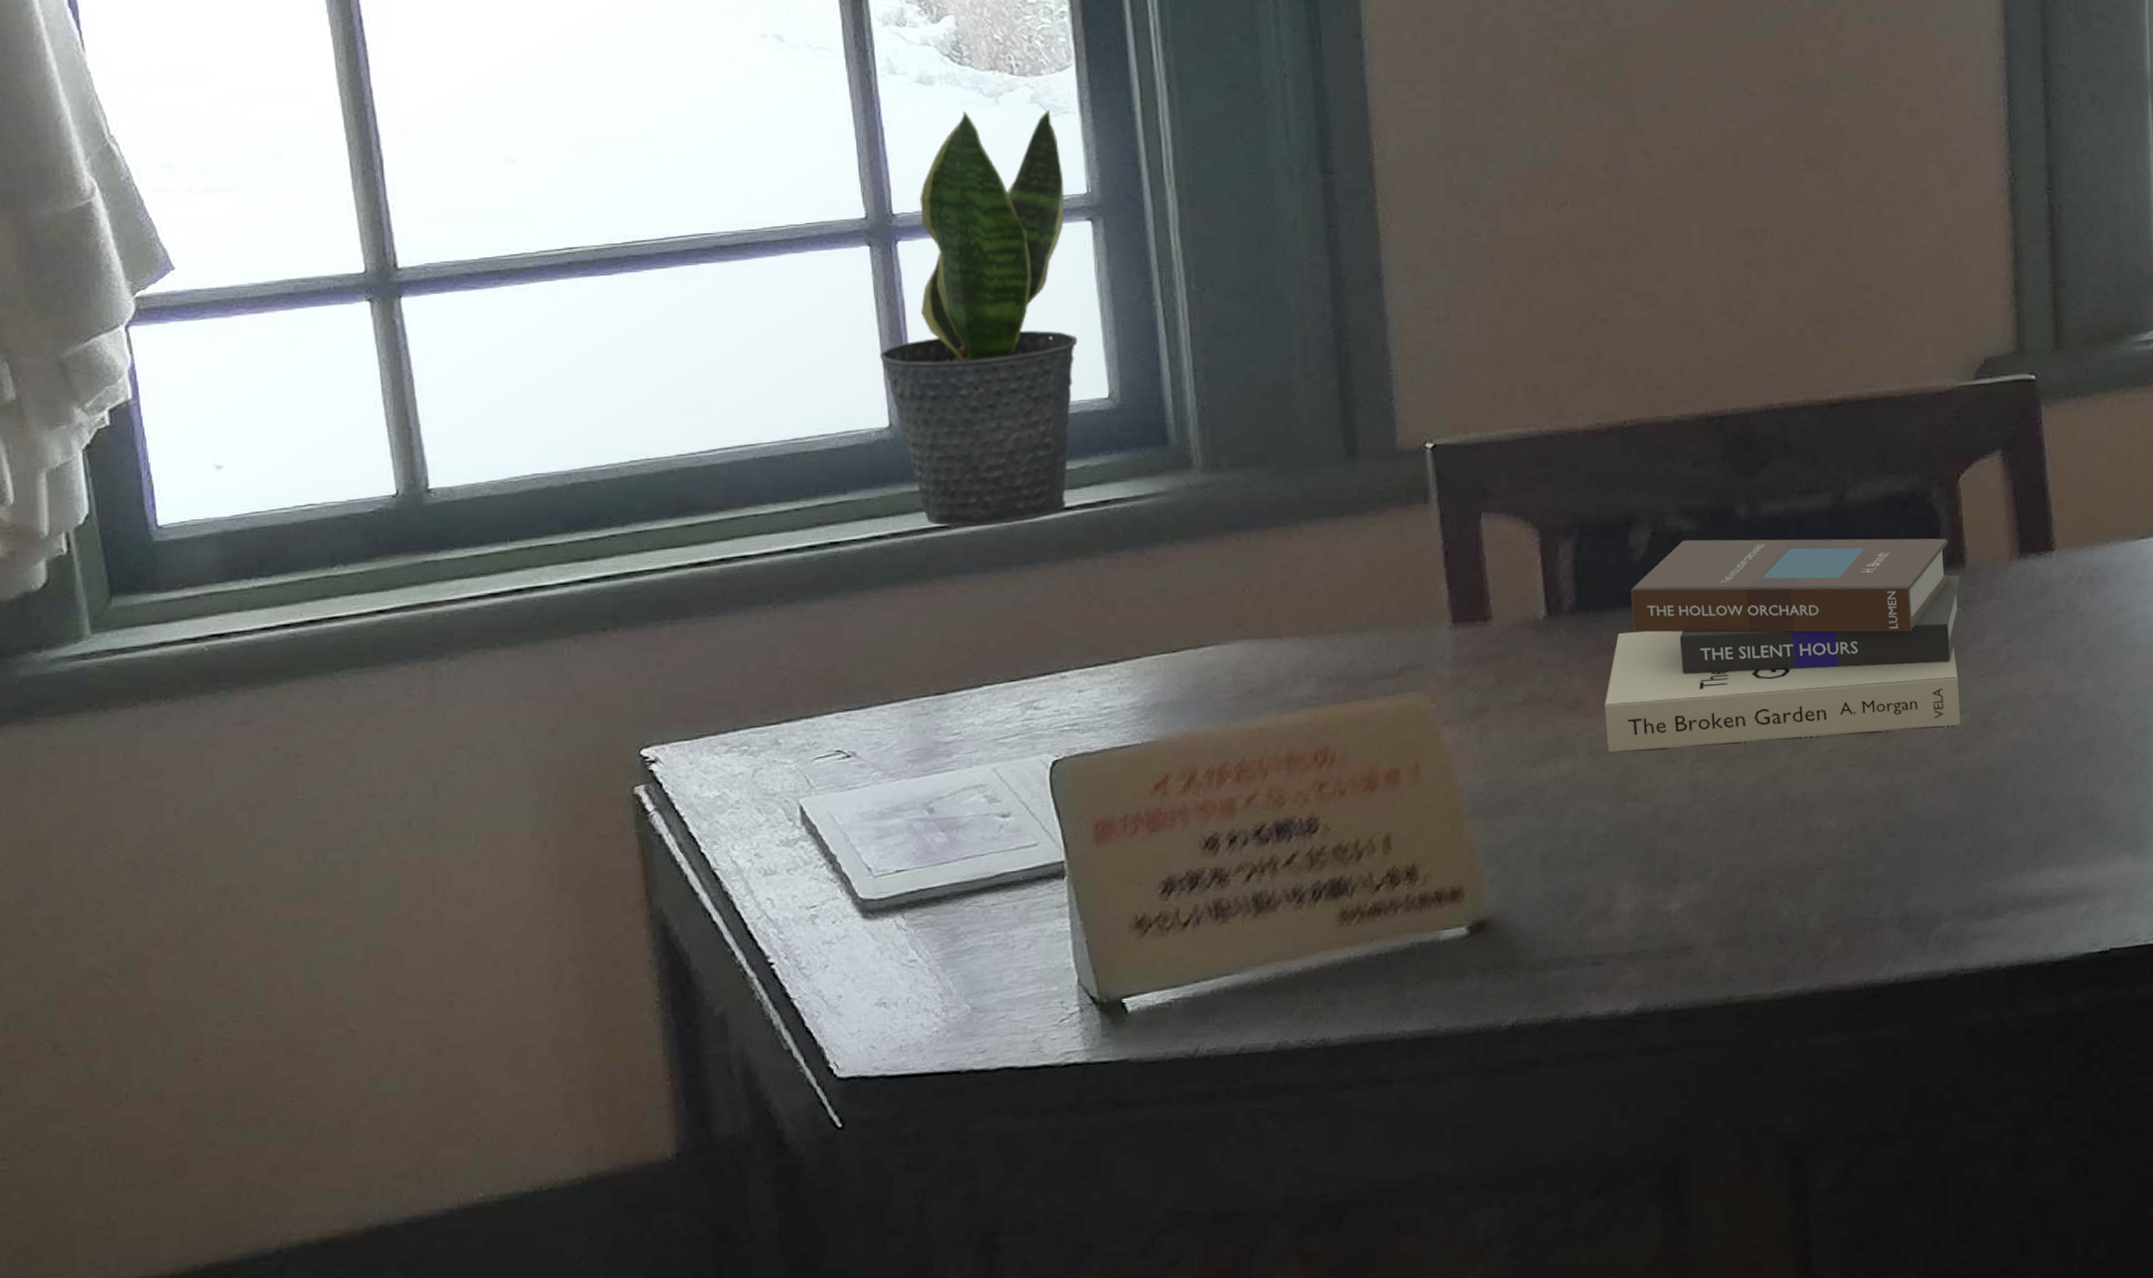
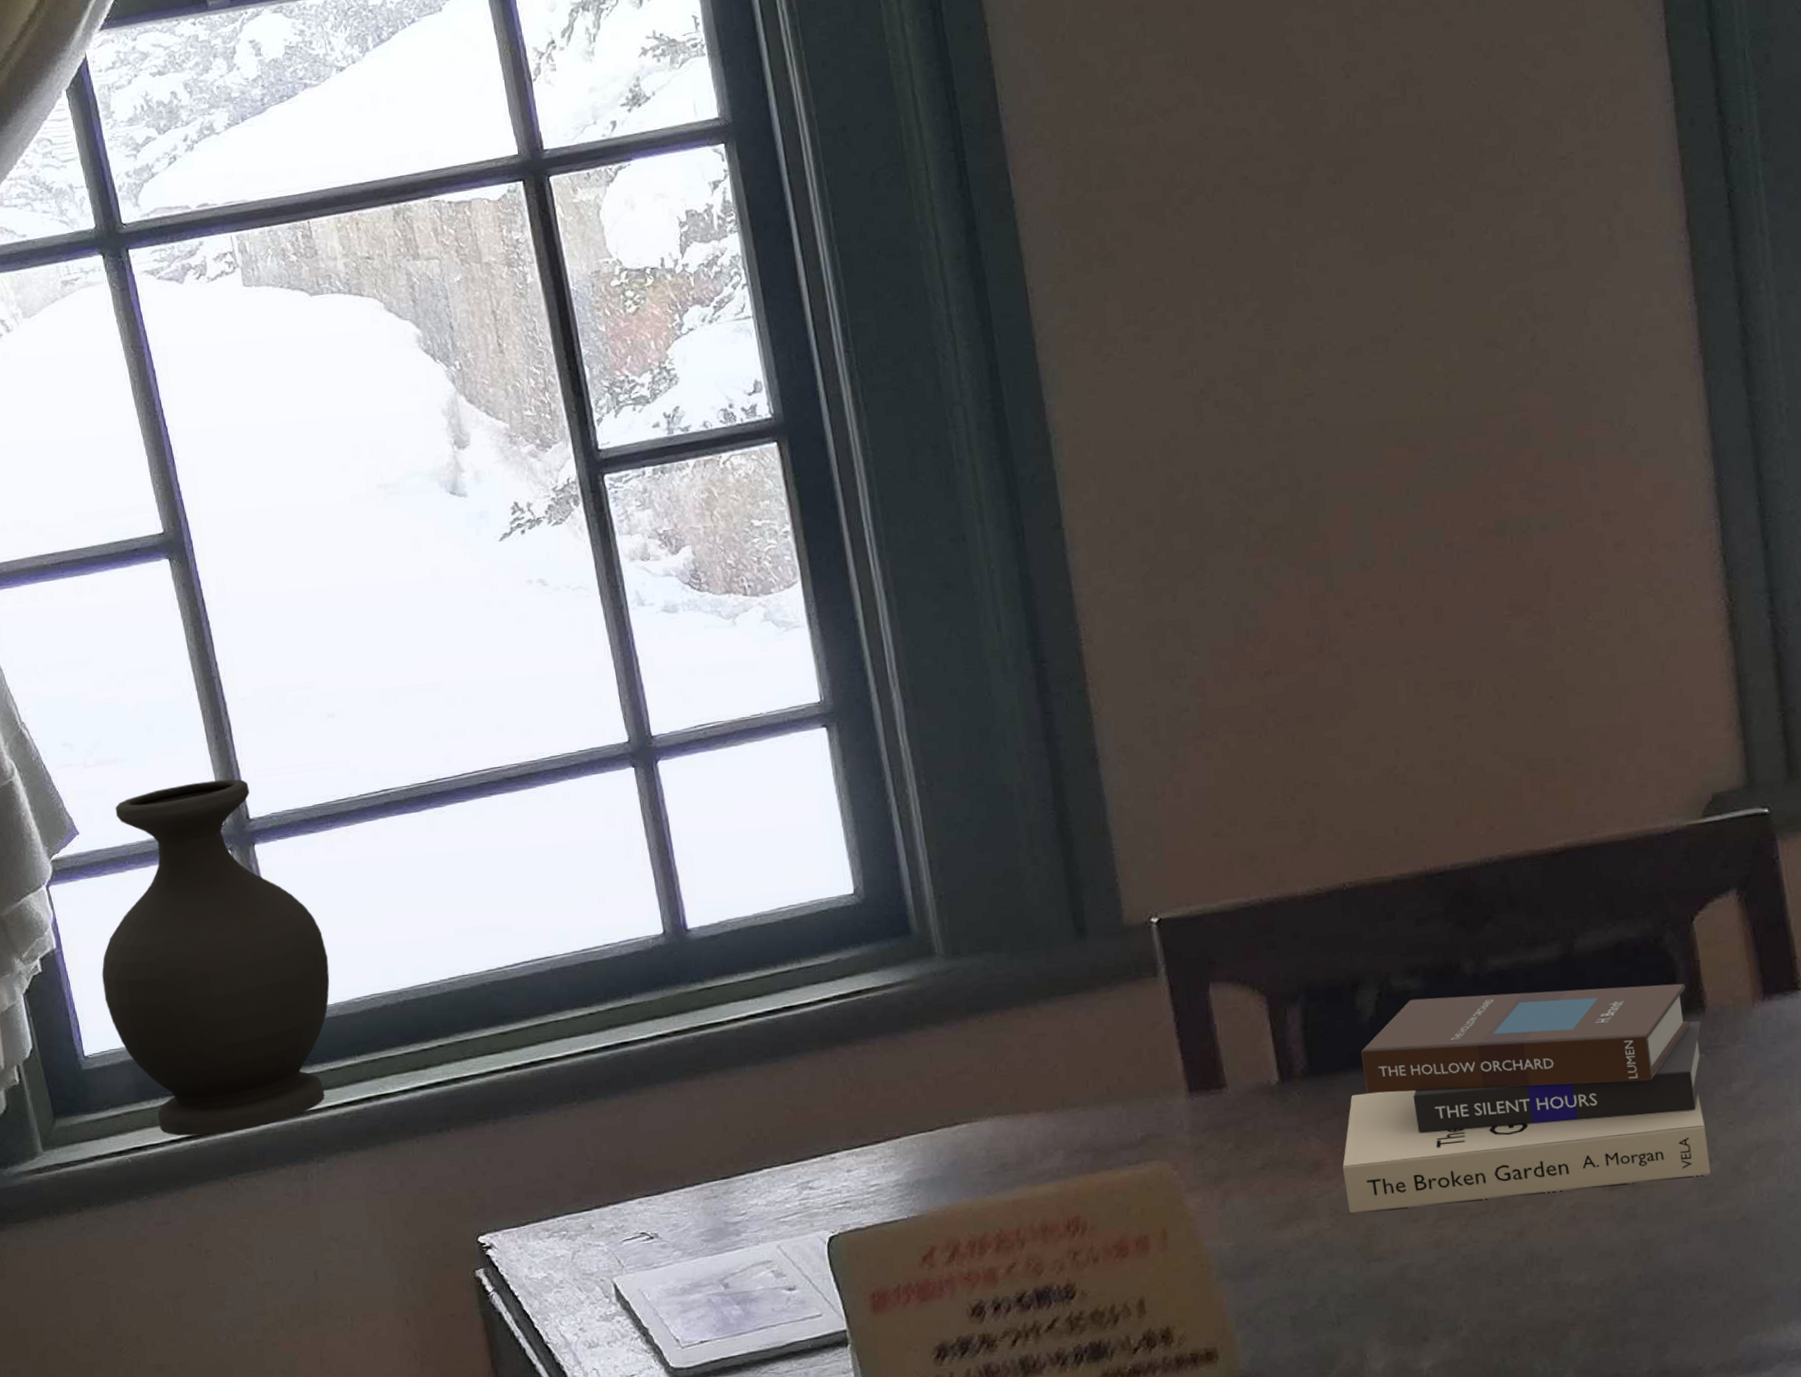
vase: none [189,221,483,624] -> present [102,779,330,1136]
potted plant: present [880,109,1078,527] -> none [650,625,824,1023]

